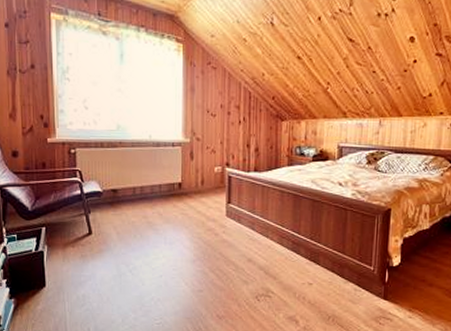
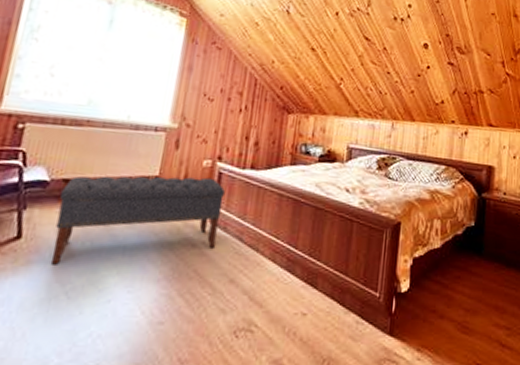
bench: none [112,181,236,252] -> present [51,176,226,265]

